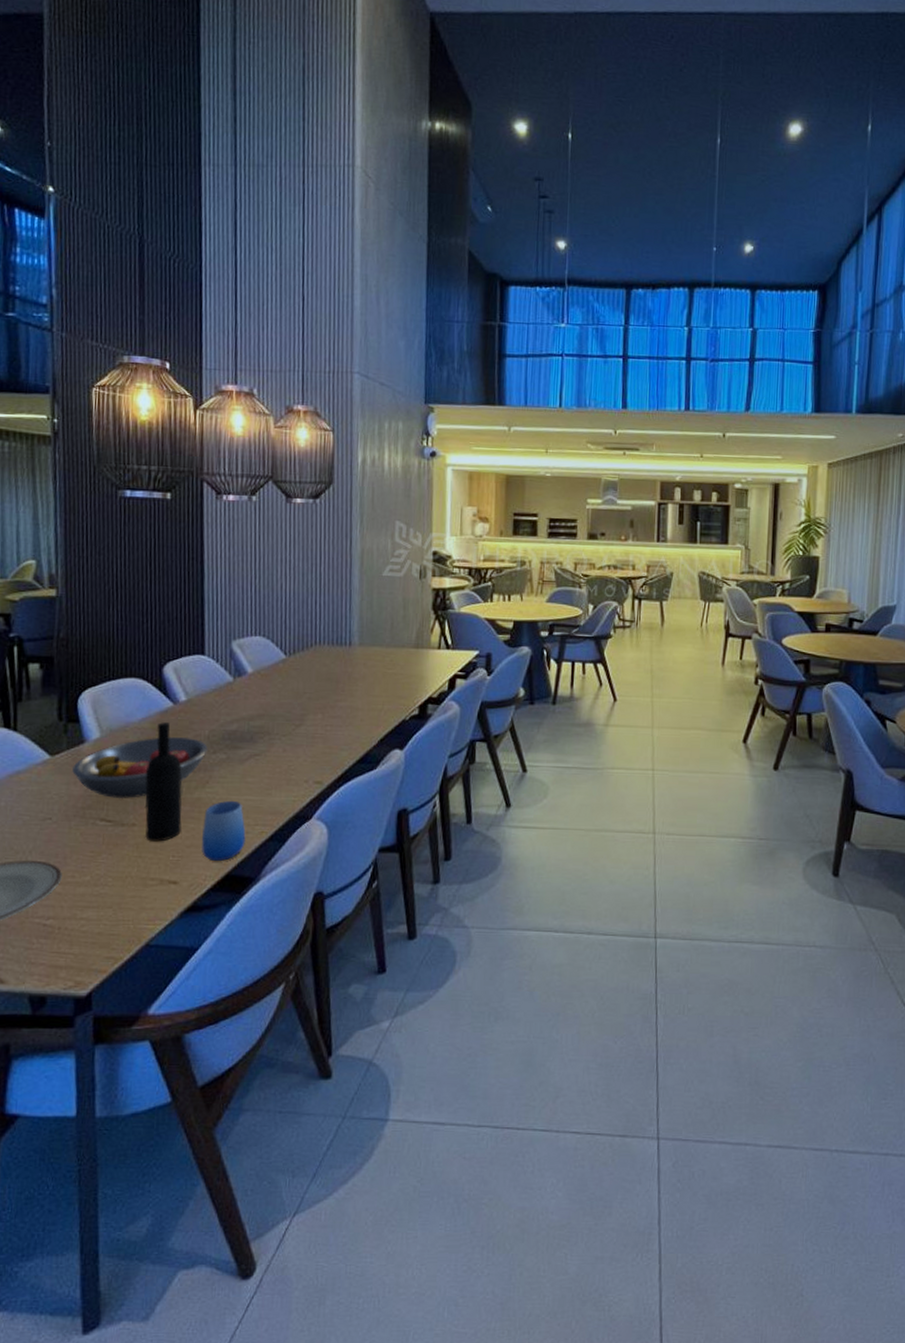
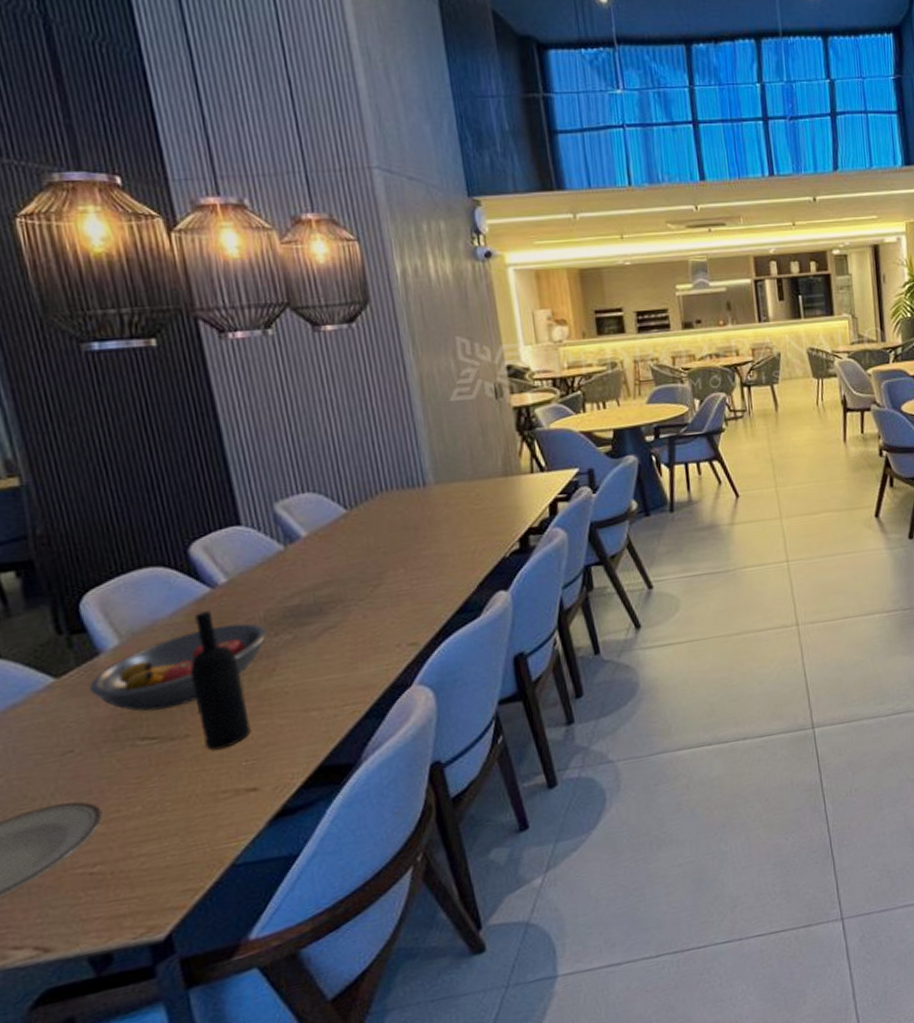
cup: present [201,800,246,862] -> none [277,683,336,756]

